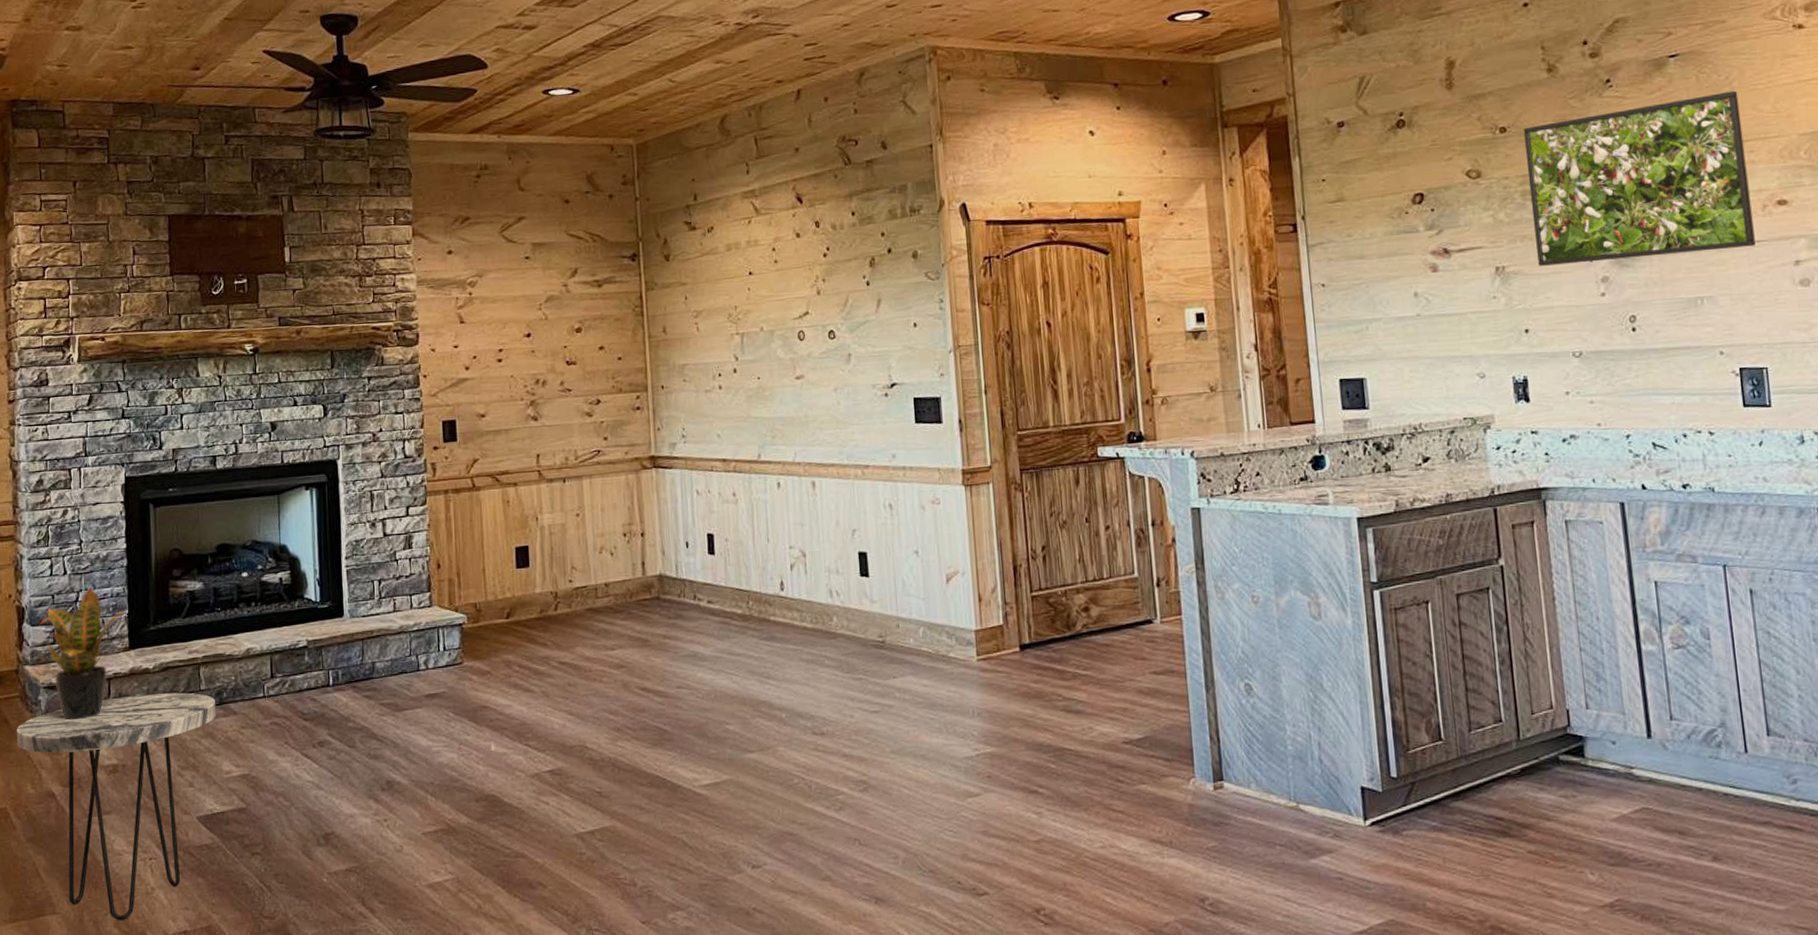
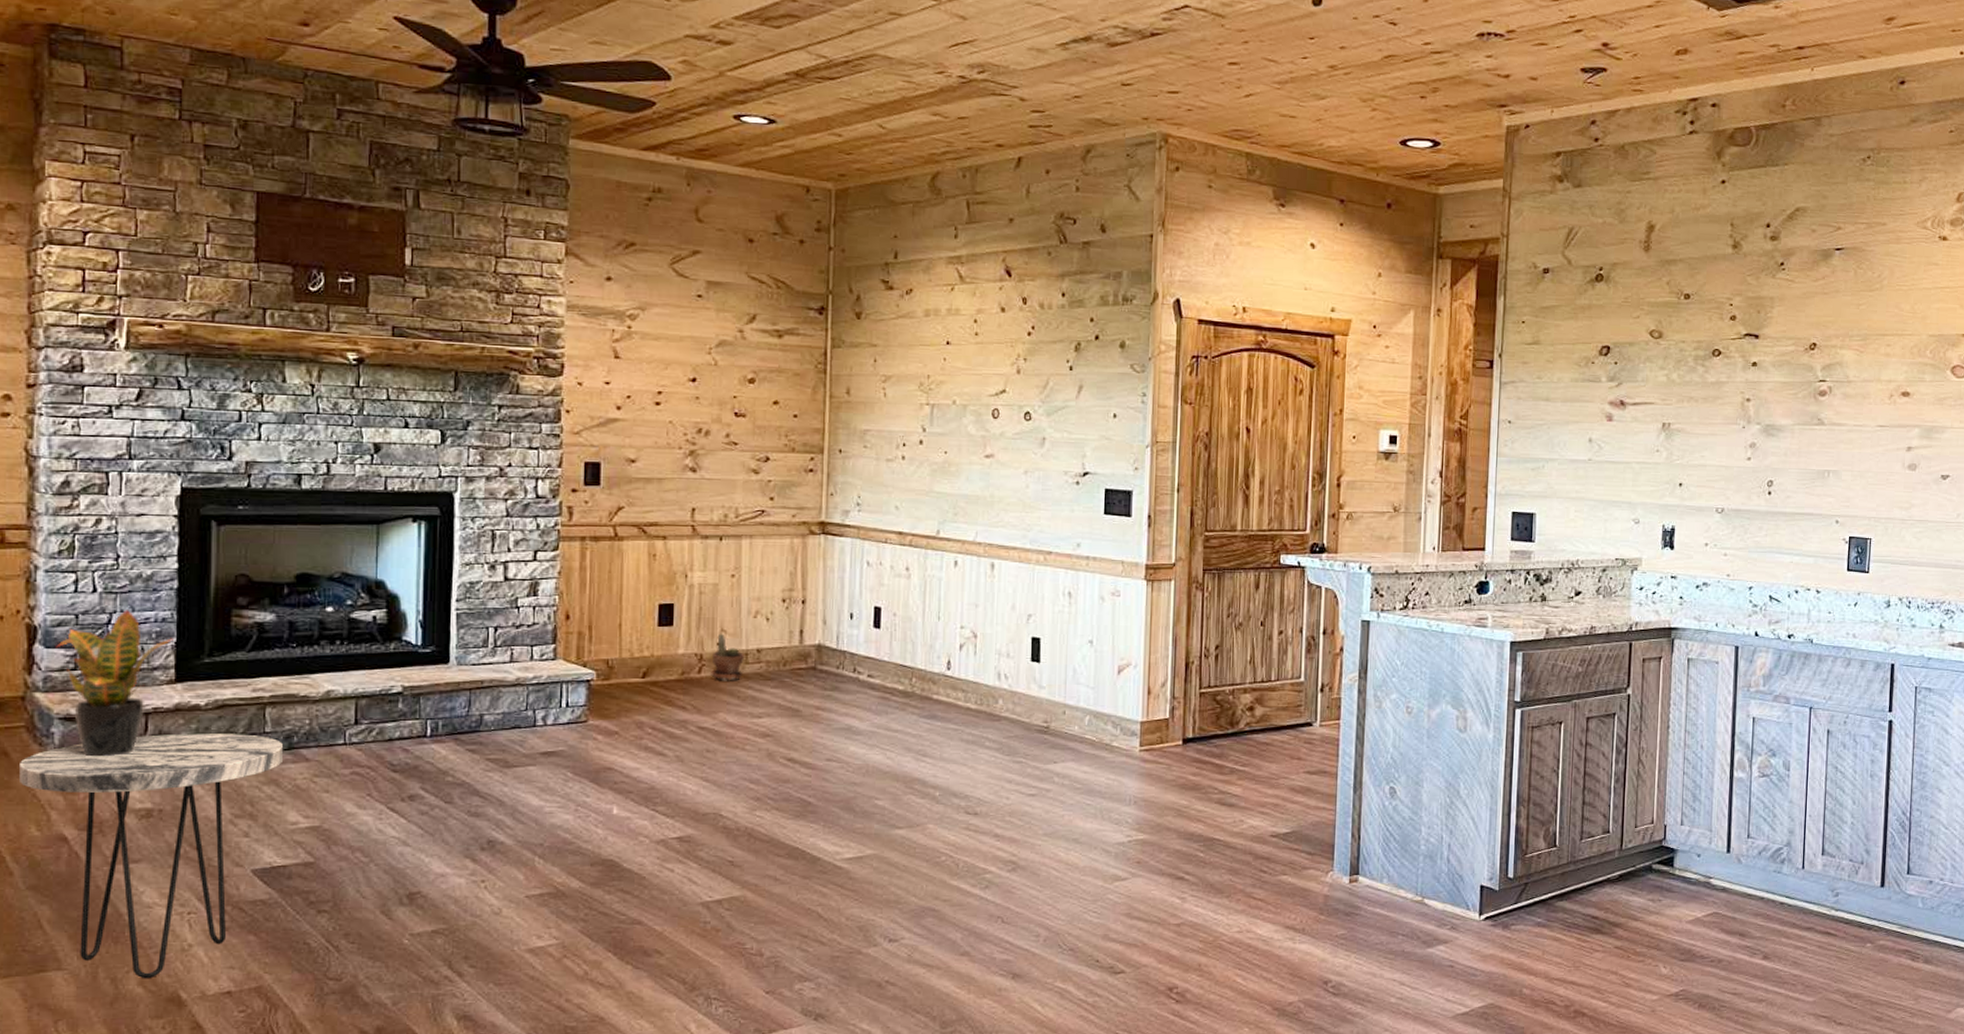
potted plant: none [566,570,594,617] -> present [711,633,744,681]
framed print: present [1523,90,1756,266] -> none [1699,288,1886,430]

